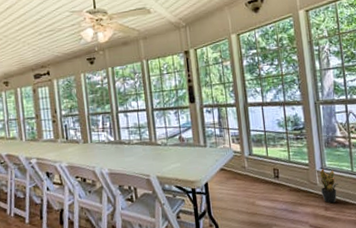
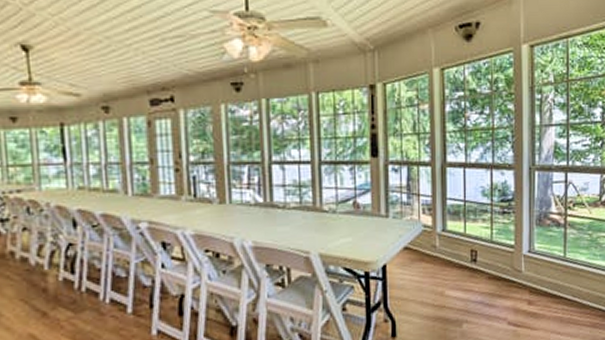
potted plant: present [318,169,340,204] -> none [523,252,549,296]

